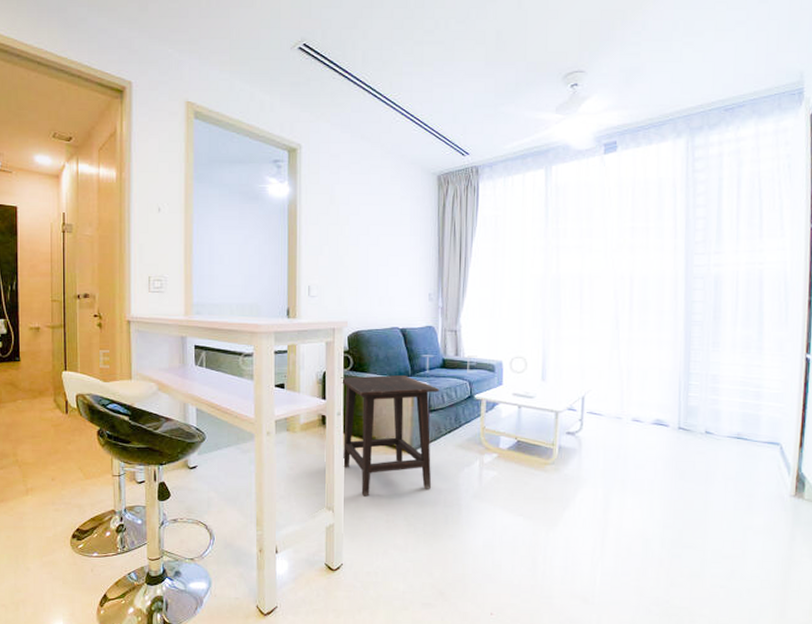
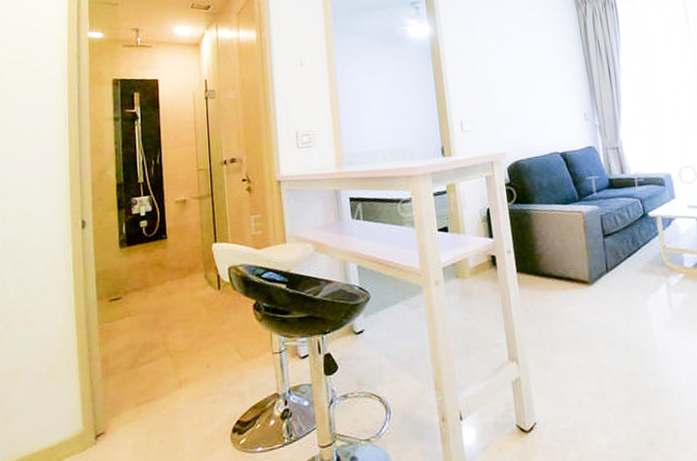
side table: present [341,374,439,497] -> none [506,200,620,341]

